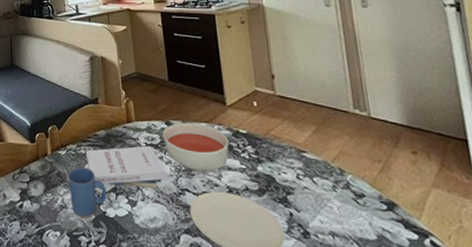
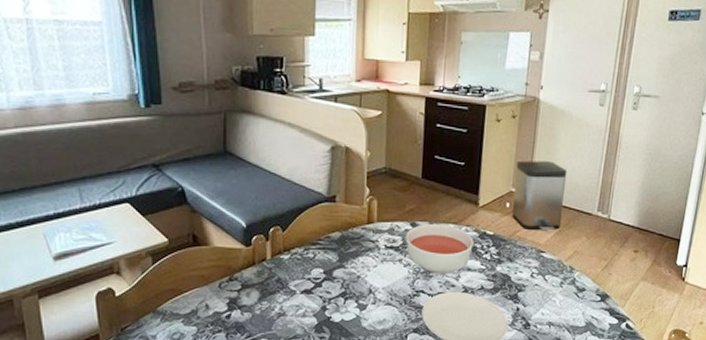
mug: present [68,167,107,218] -> none [290,272,334,325]
books: present [85,145,168,188] -> none [313,248,405,291]
pedal bin: none [255,61,316,129] -> present [512,160,568,230]

